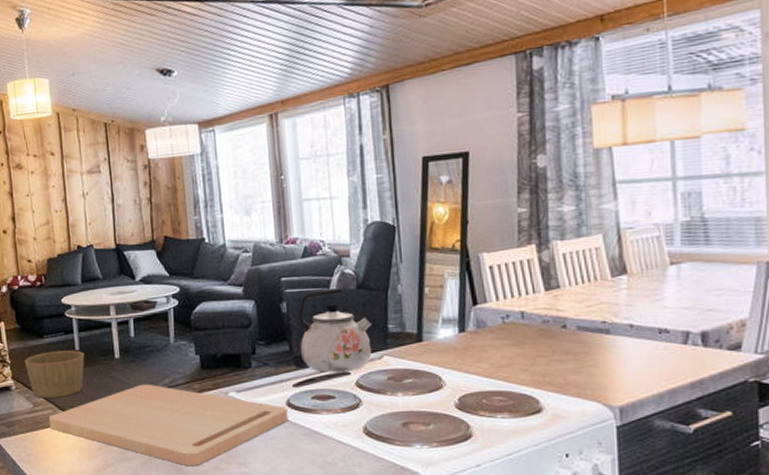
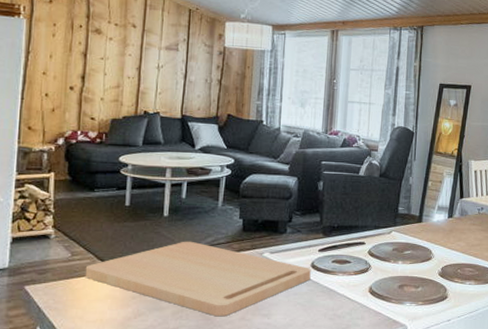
basket: present [25,350,85,398] -> none [70,204,134,249]
kettle: present [297,288,372,372] -> none [328,174,387,242]

